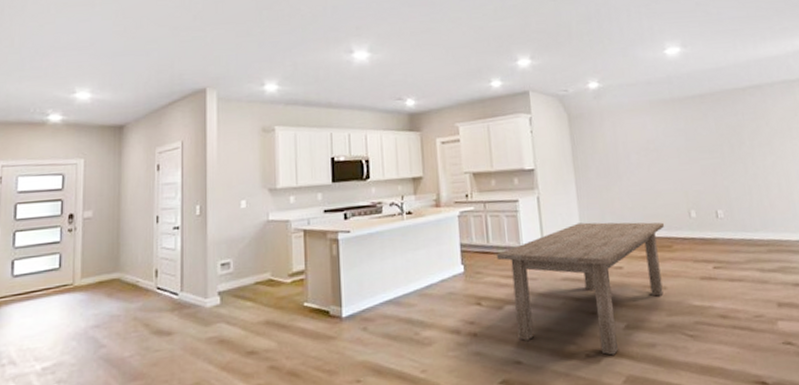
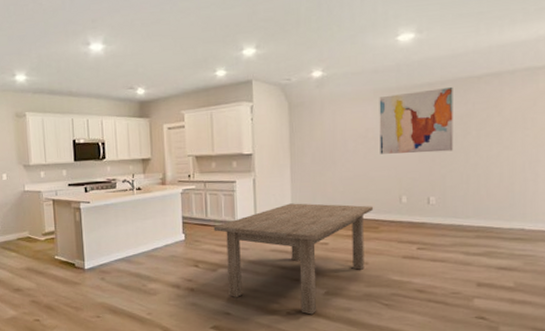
wall art: none [655,98,732,167] -> present [379,86,453,154]

